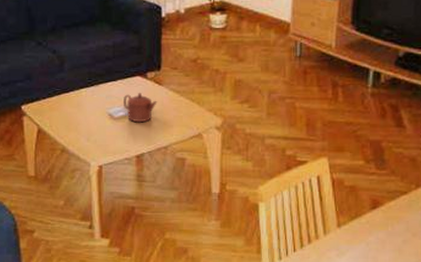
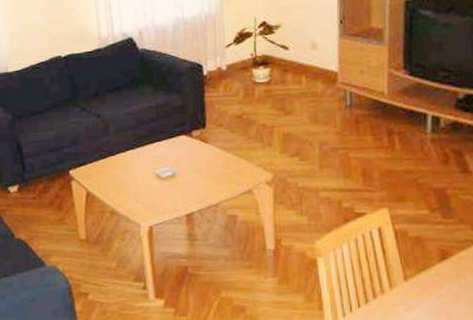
teapot: present [124,93,157,122] -> none [170,152,205,181]

